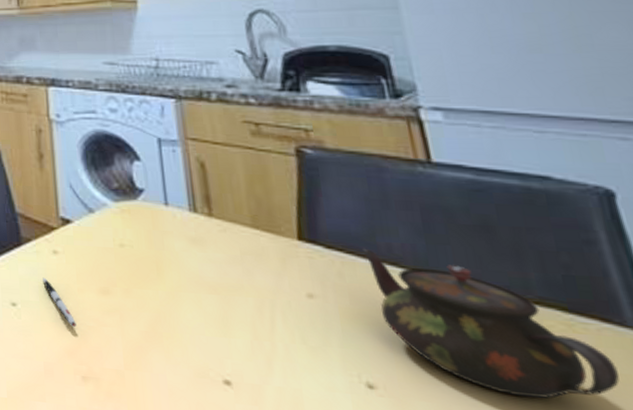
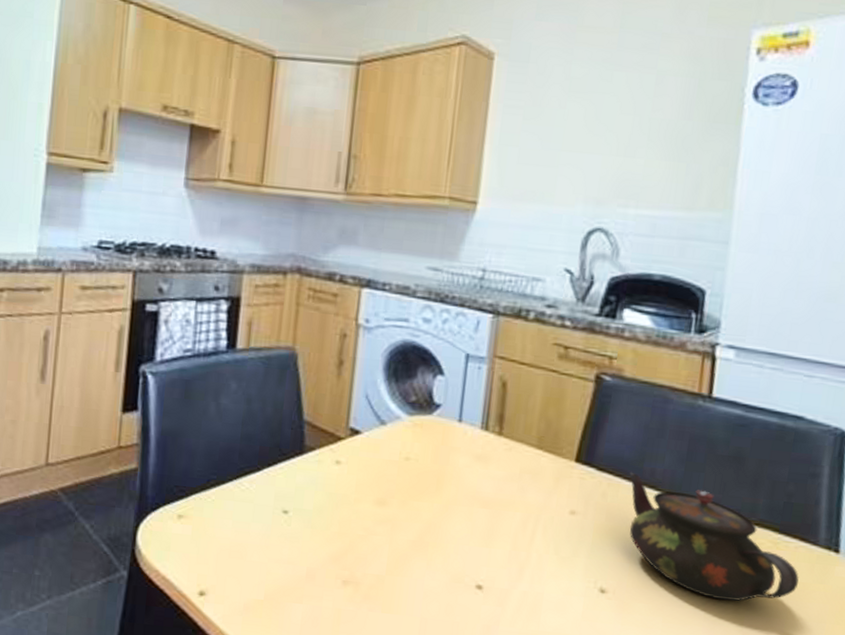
pen: present [43,277,76,328] -> none [320,486,347,536]

